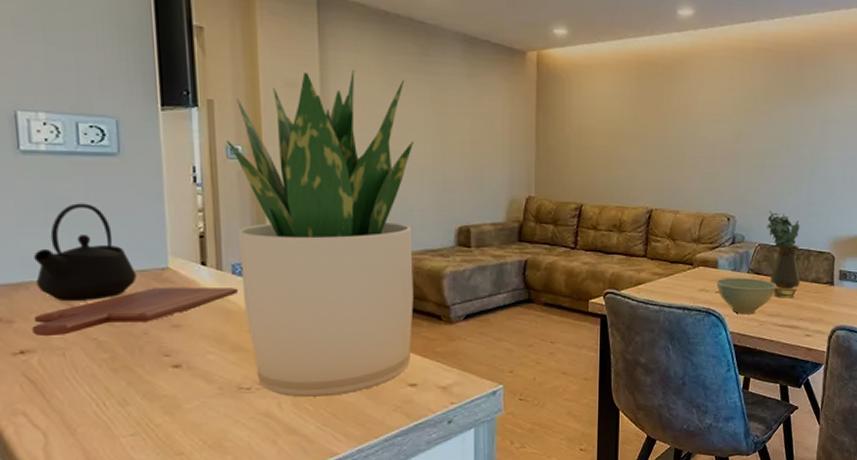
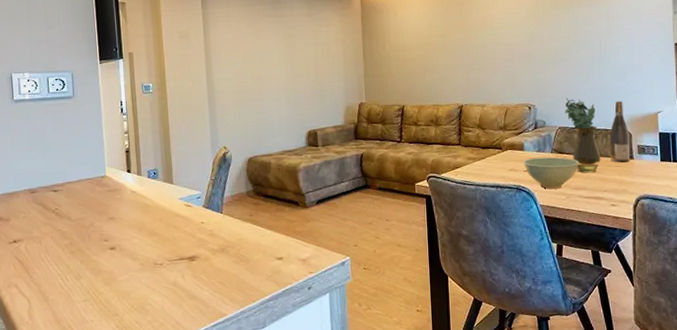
cutting board: present [32,288,238,337] -> none [21,188,152,230]
kettle: present [34,203,137,300] -> none [22,133,86,203]
planter: present [226,70,414,397] -> none [142,20,278,270]
wine bottle: none [809,219,833,290] -> present [610,101,630,164]

